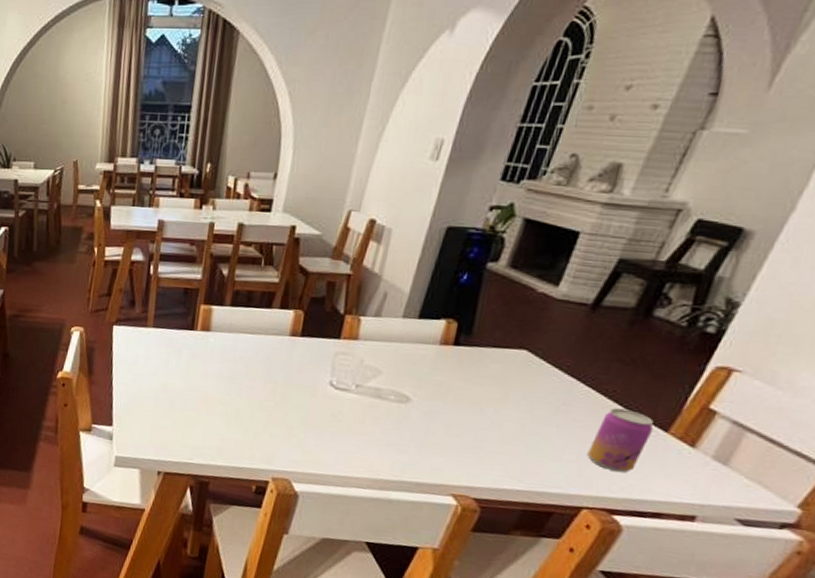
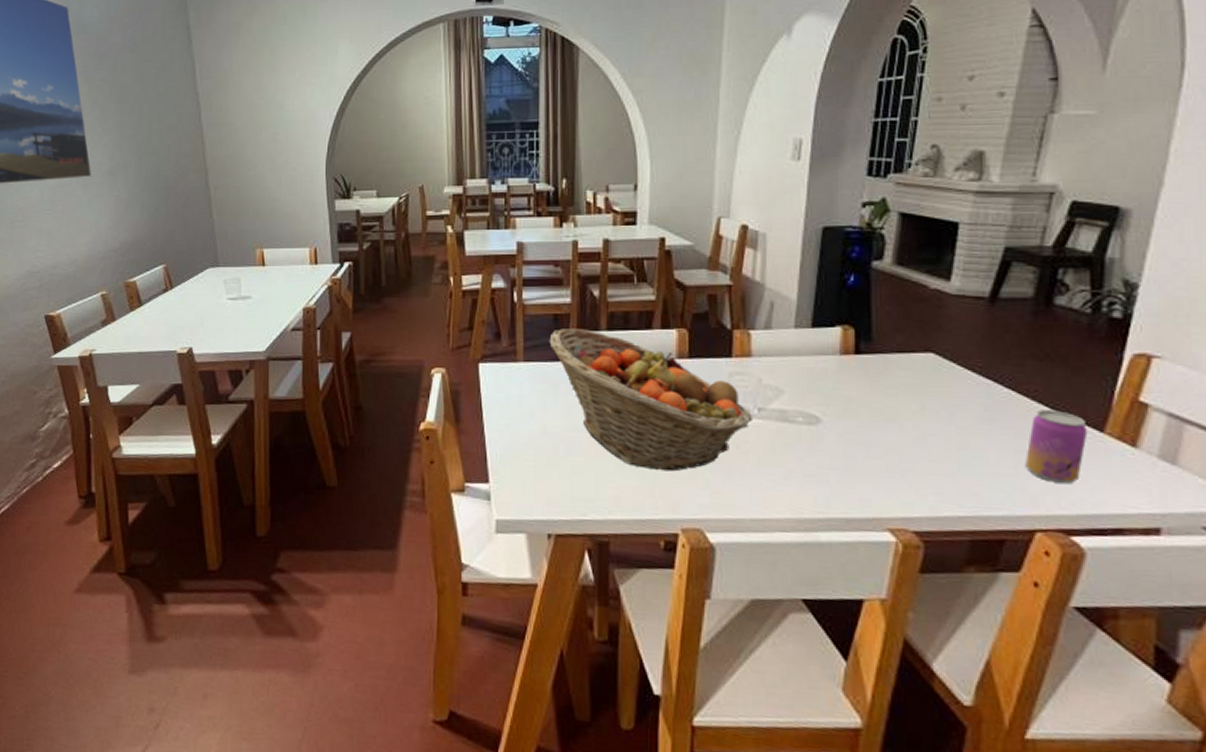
fruit basket: none [177,301,350,431] -> present [549,327,752,472]

